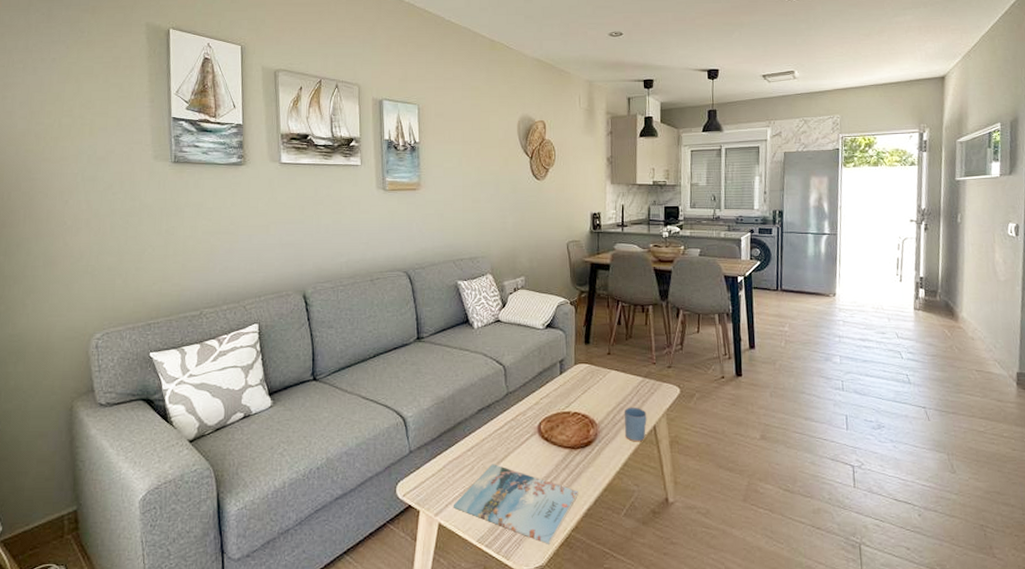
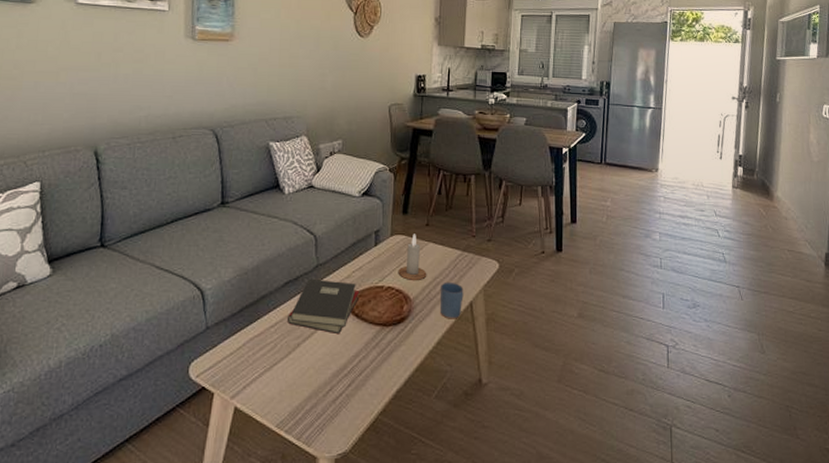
magazine: present [454,464,578,544] -> none [252,342,388,429]
hardback book: none [482,405,548,457] -> present [286,278,360,335]
candle: none [583,362,611,406] -> present [398,234,427,280]

